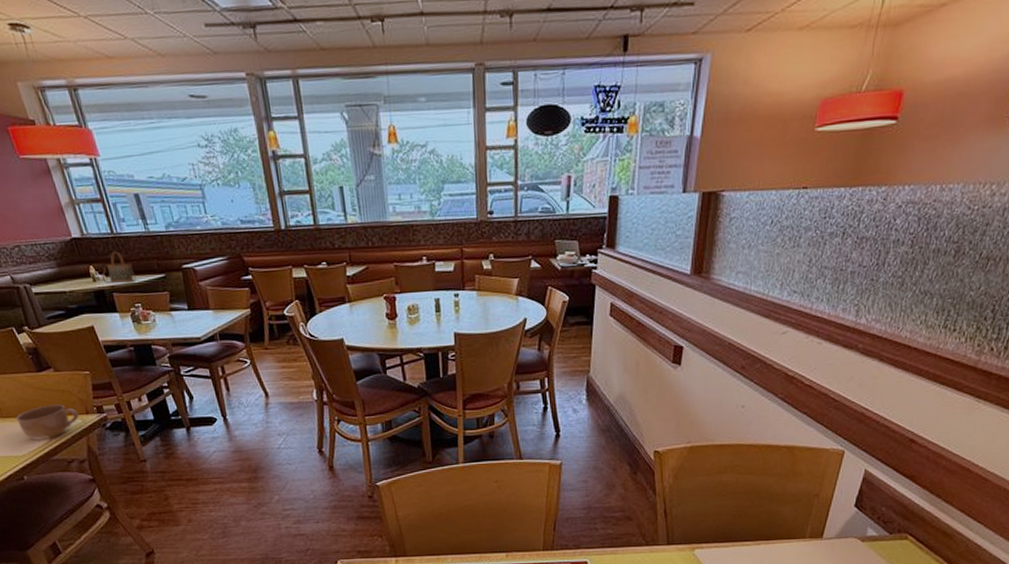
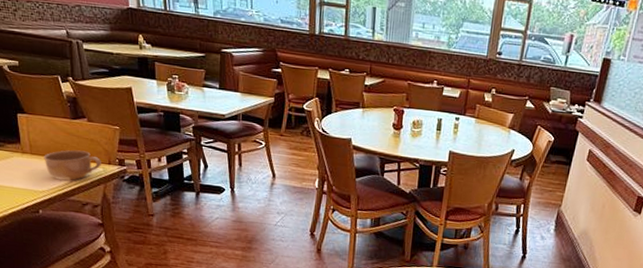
handbag: present [101,251,136,283] -> none [148,26,178,57]

